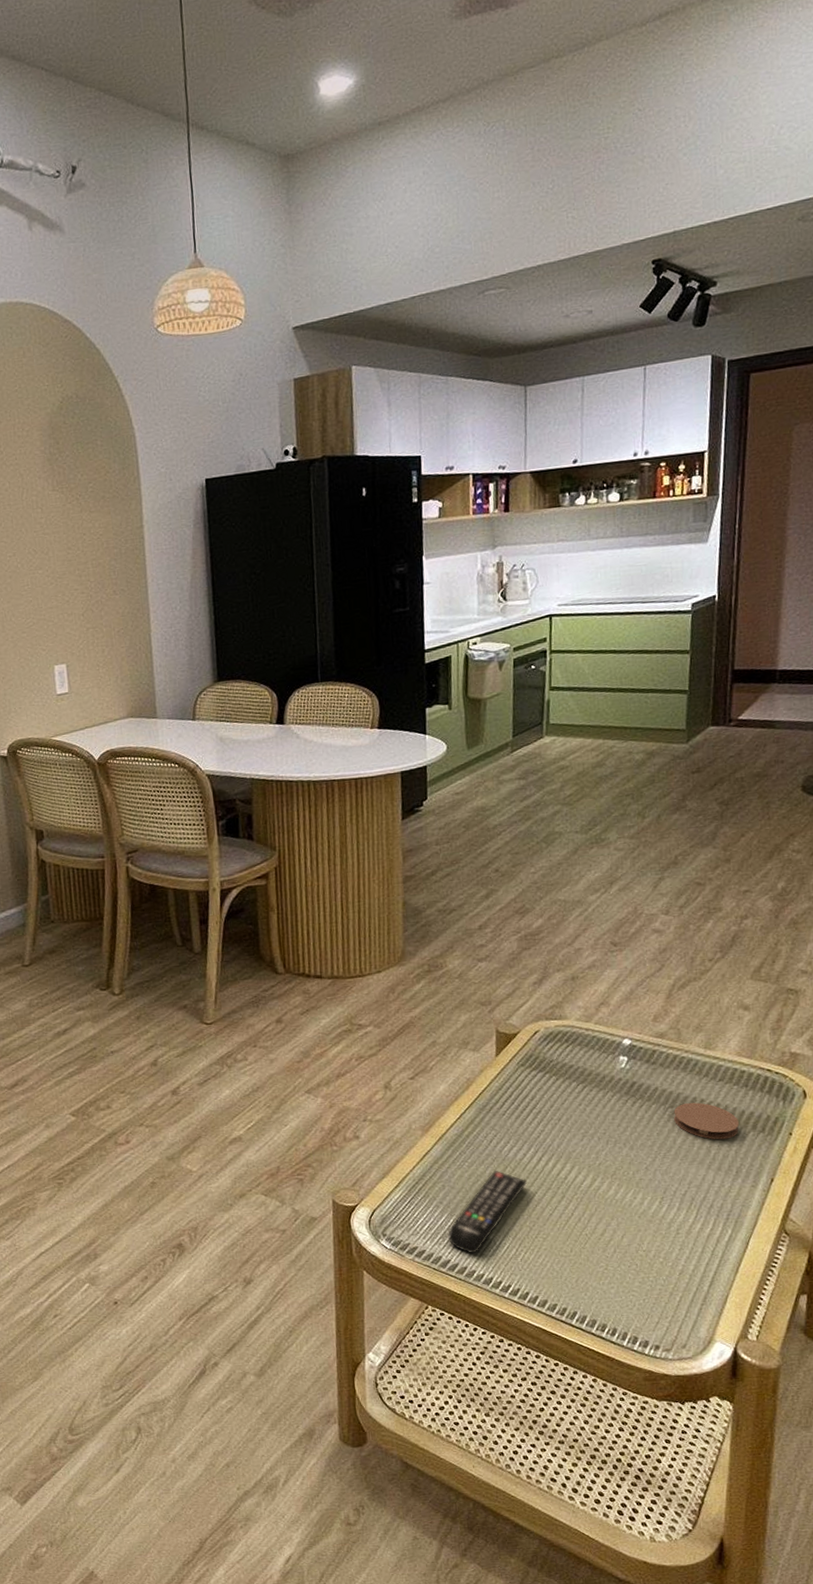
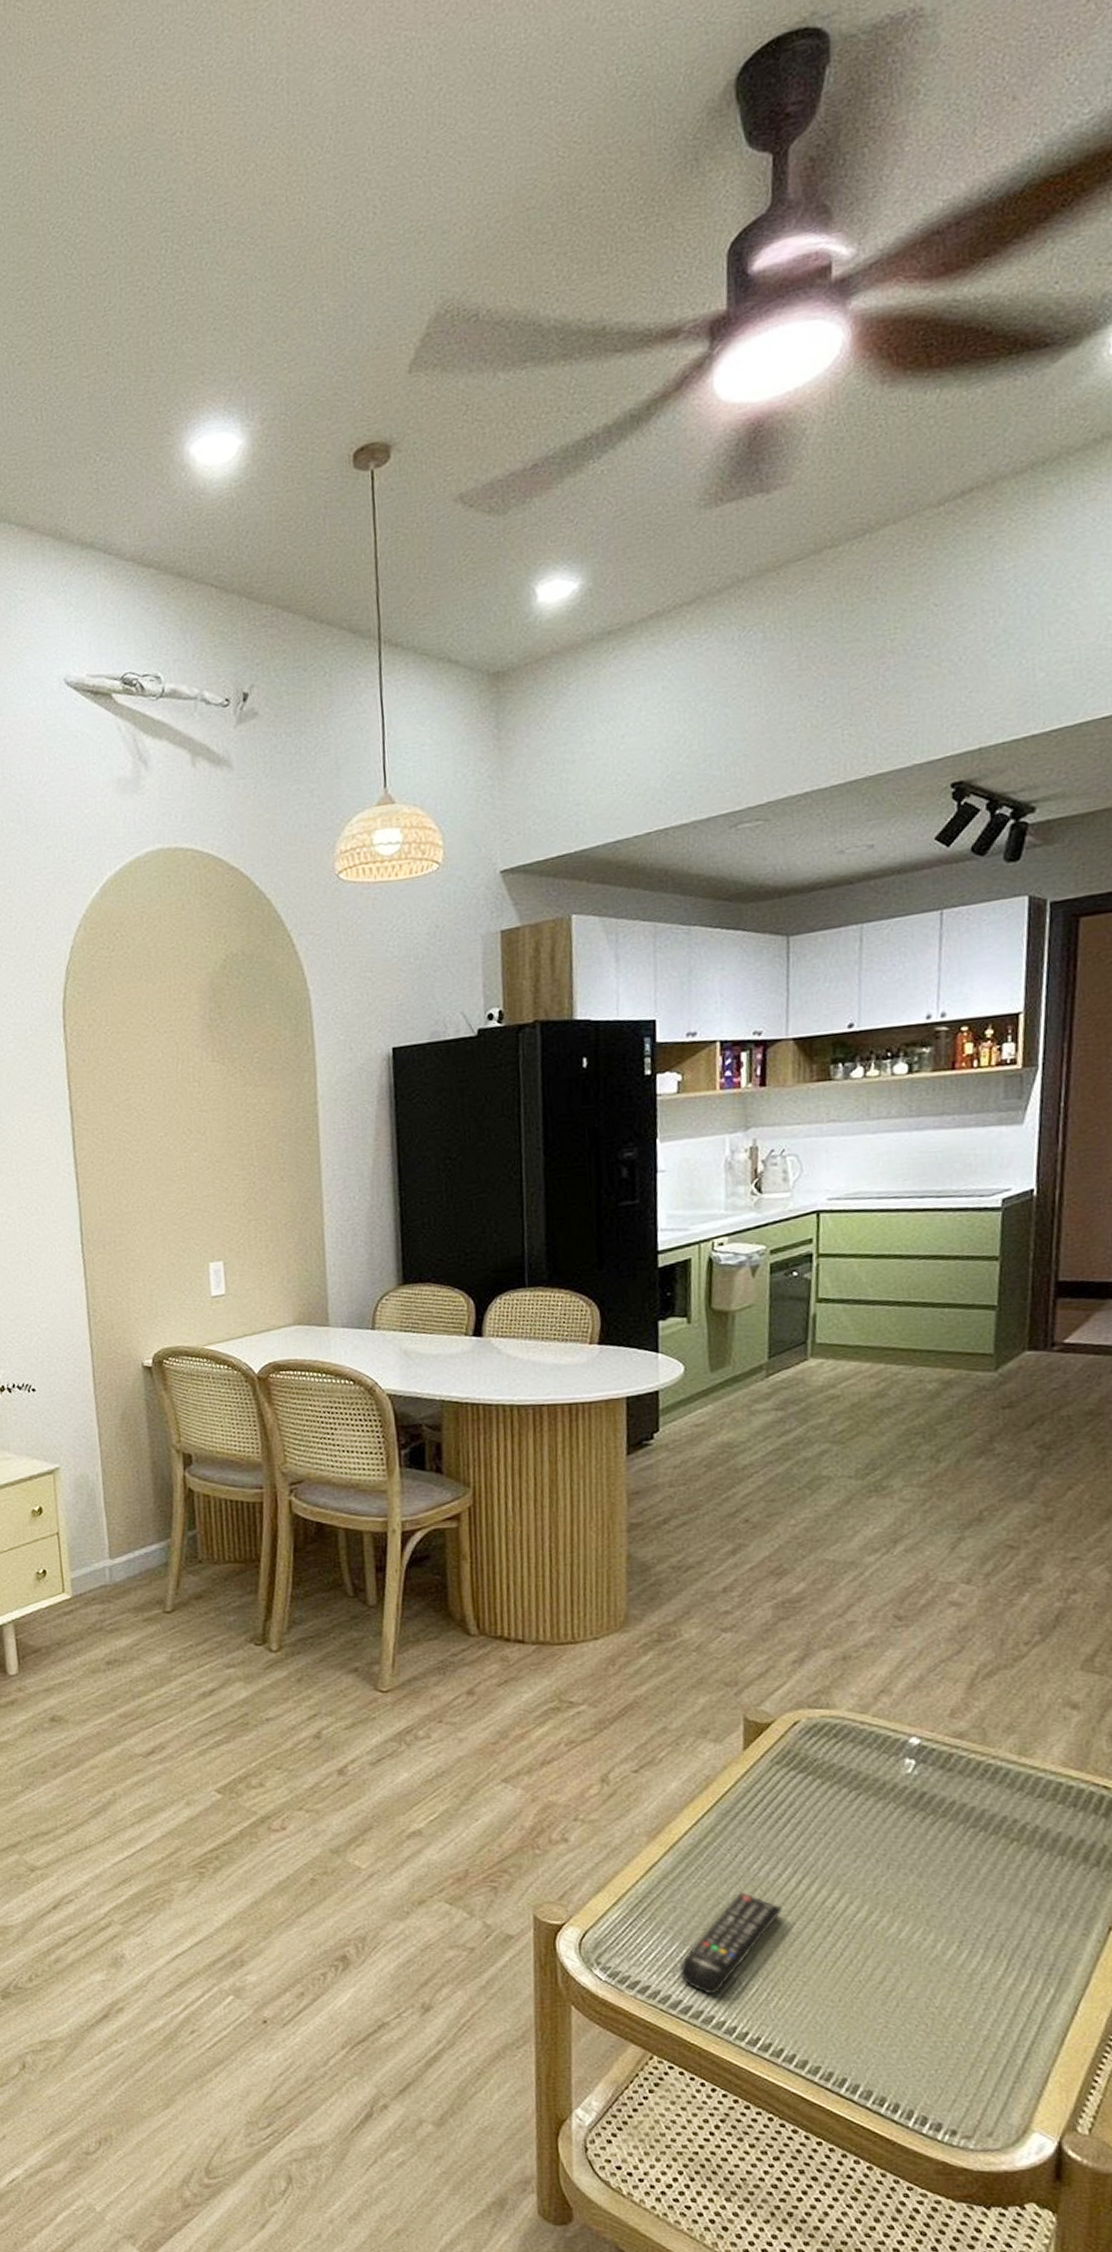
coaster: present [673,1102,739,1140] -> none [976,1823,1065,1872]

